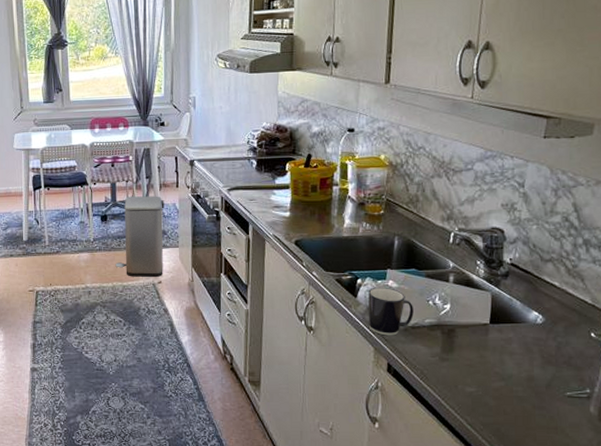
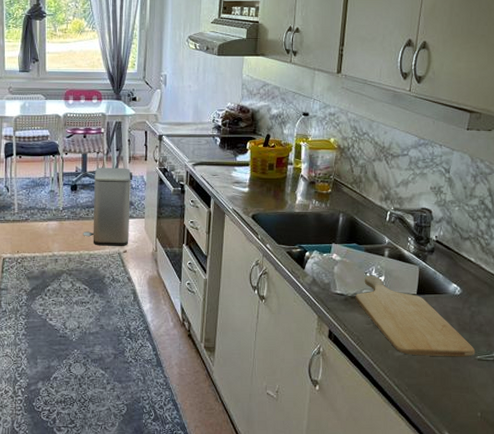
mug: present [368,287,414,336] -> none [314,259,353,305]
chopping board: none [416,303,564,394] -> present [355,275,476,357]

